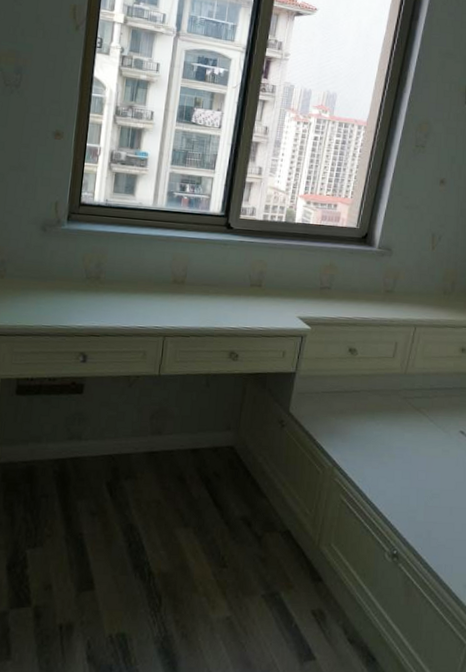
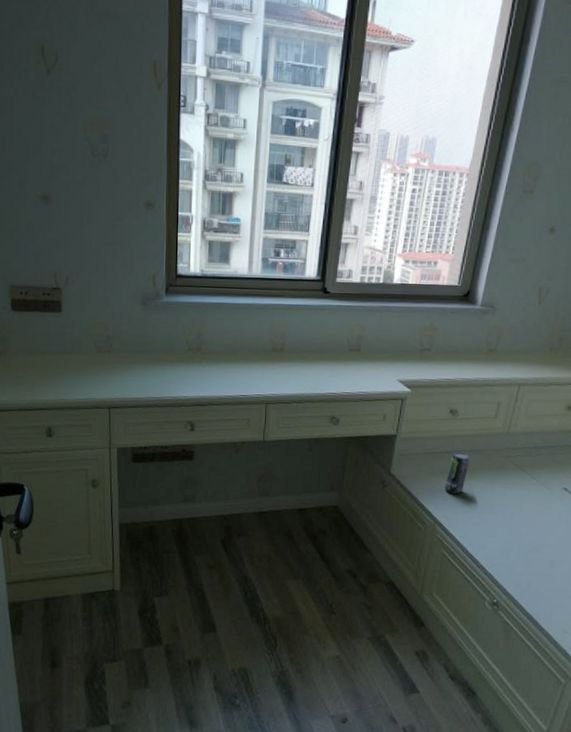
beverage can: none [343,391,368,436] -> present [445,452,470,495]

